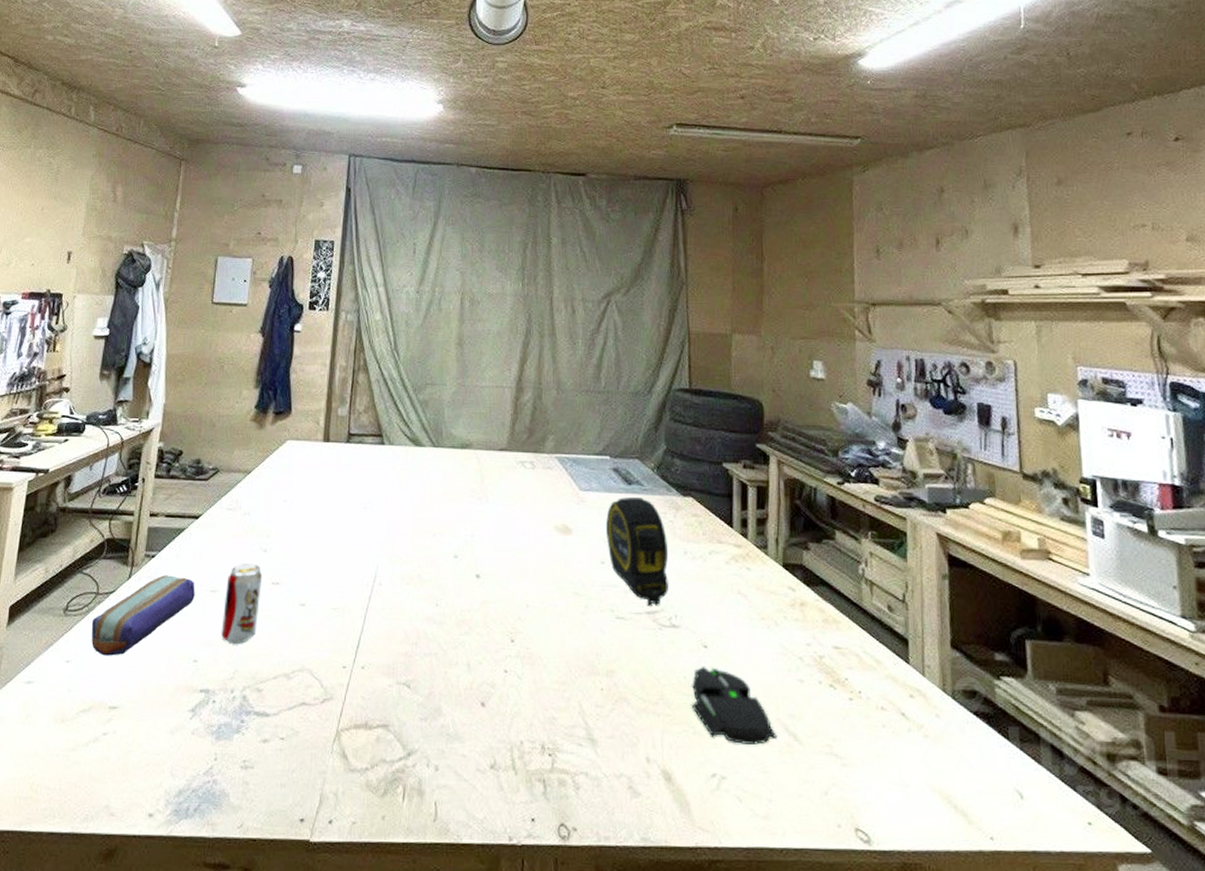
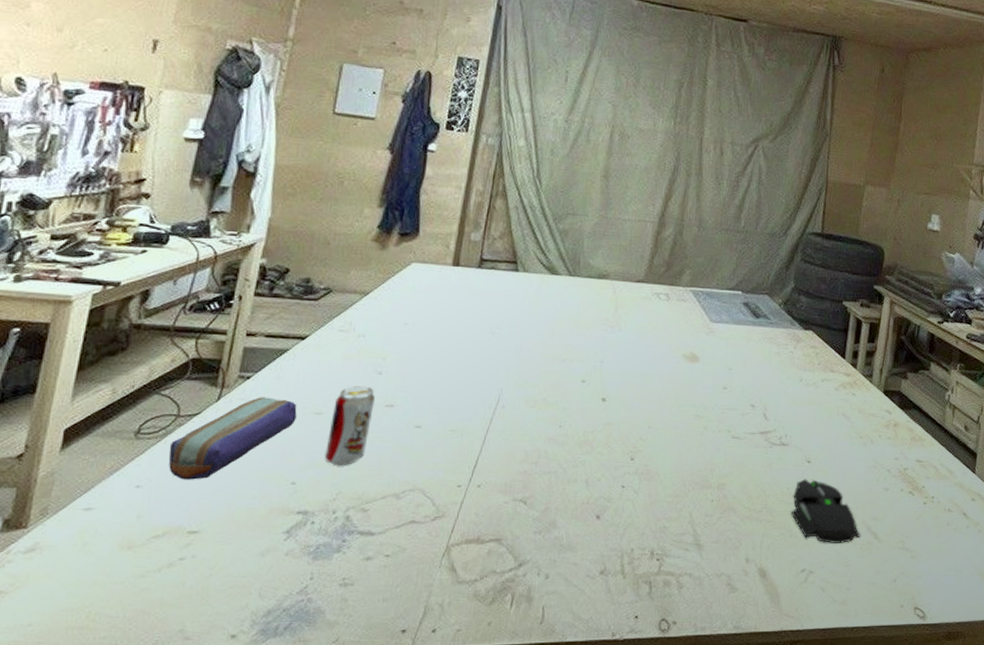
tape measure: present [606,497,669,606] -> none [731,329,786,427]

